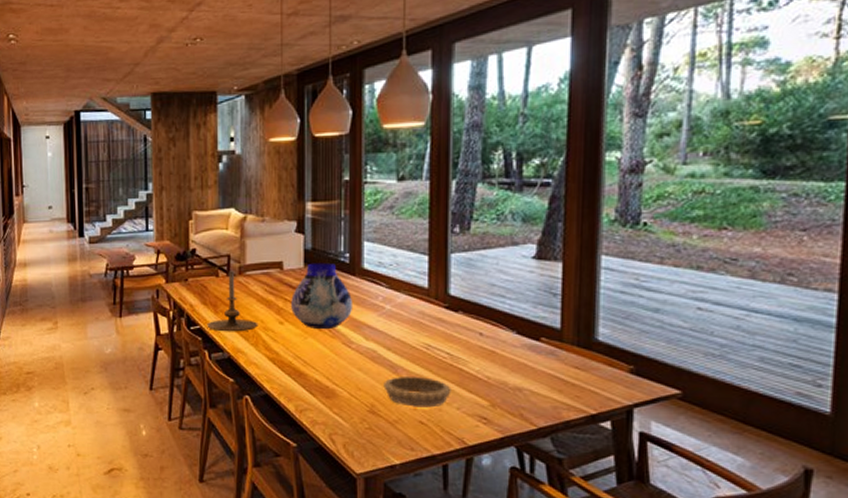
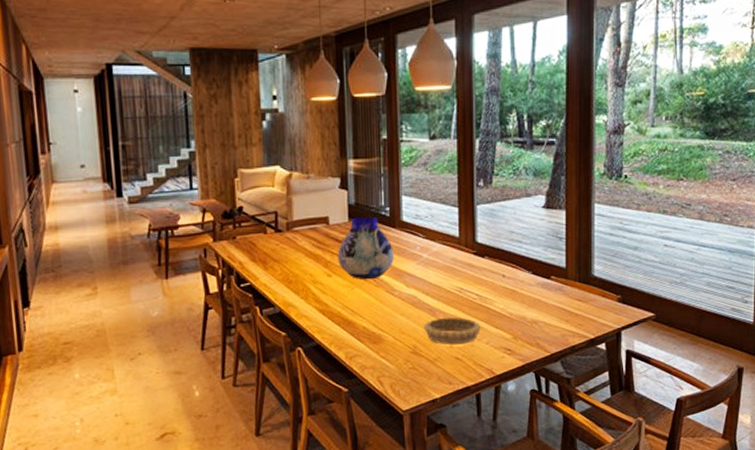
candle holder: present [207,271,258,332] -> none [257,227,308,288]

